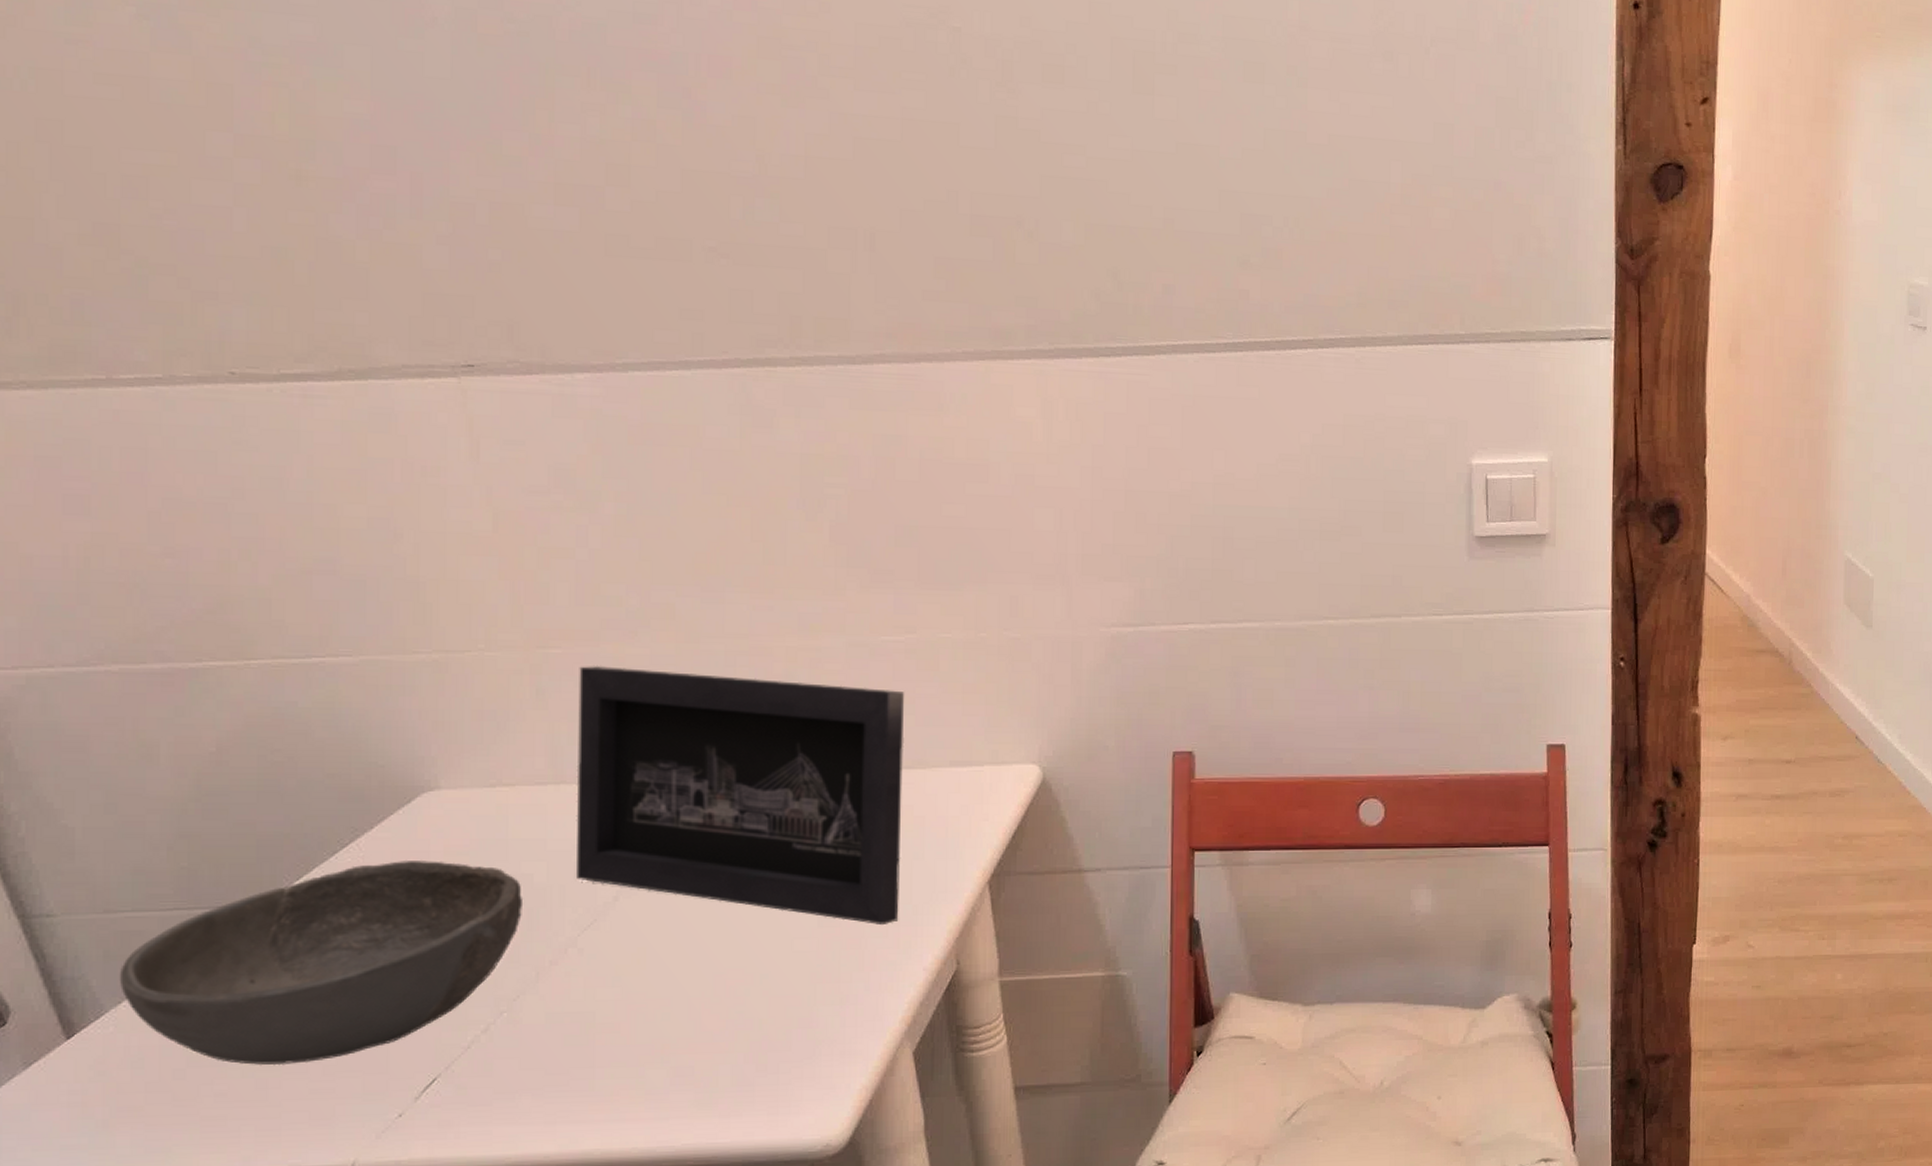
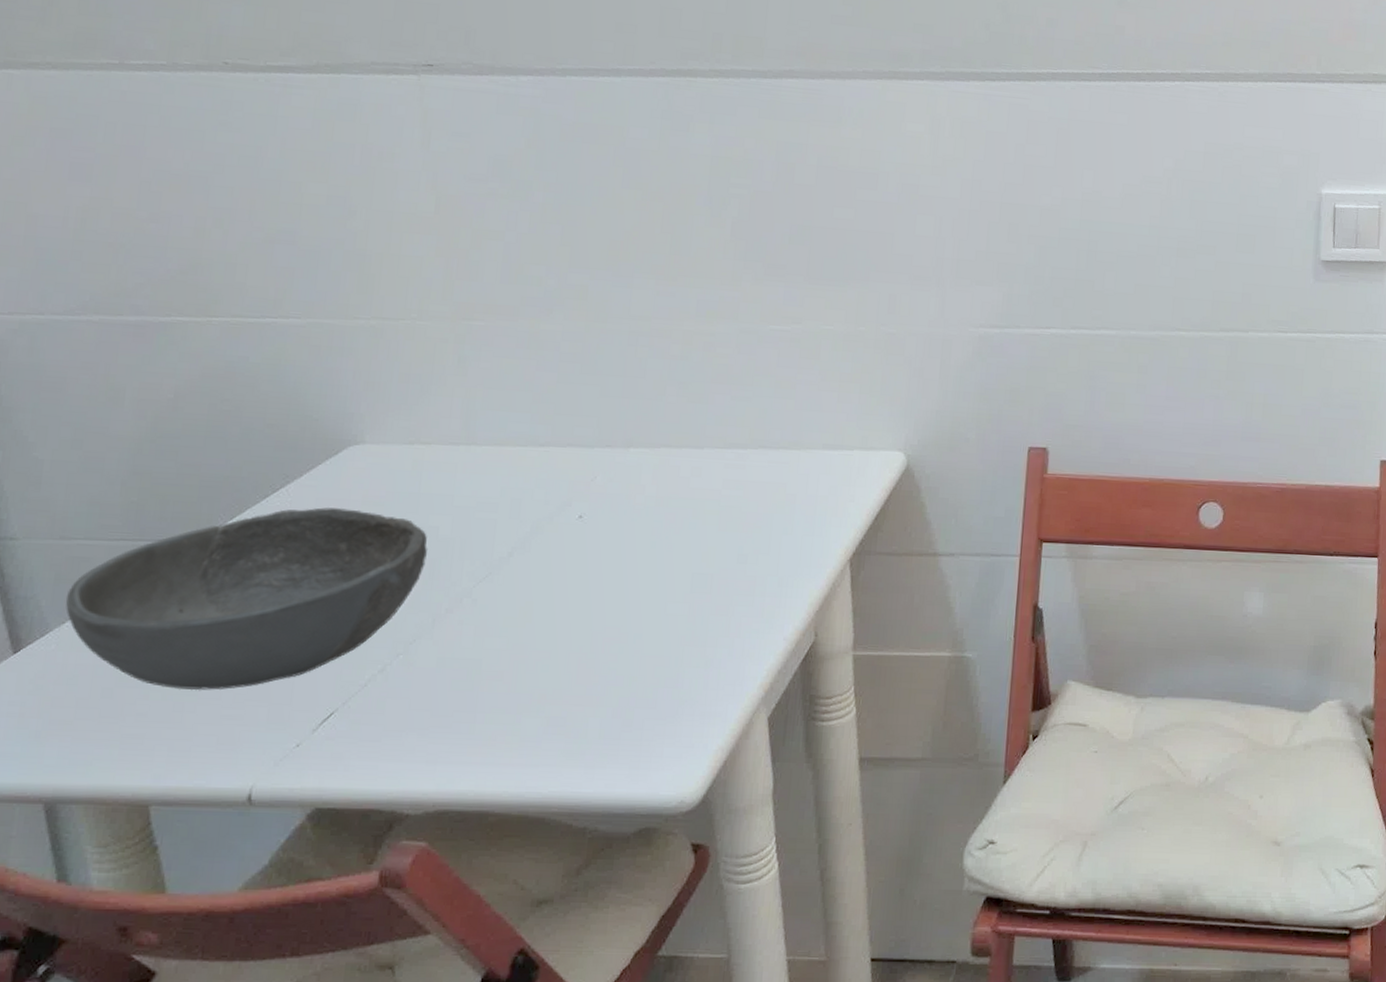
picture frame: present [576,665,905,924] -> none [477,338,786,594]

